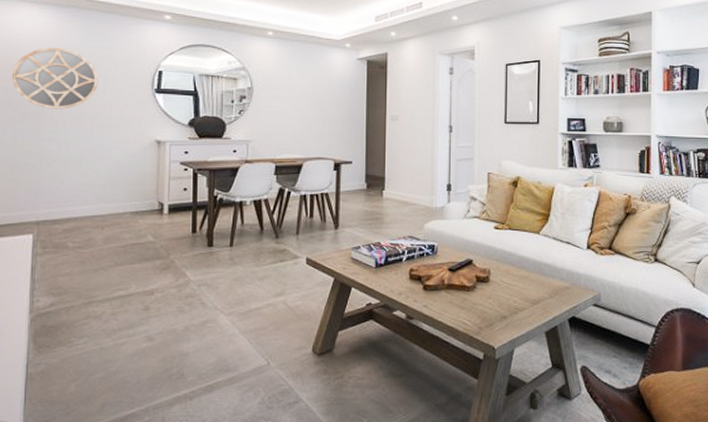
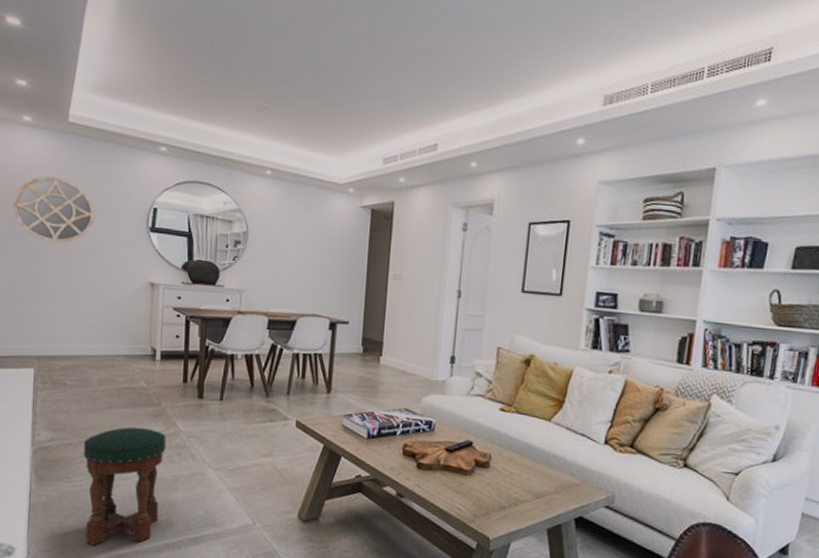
stool: none [87,281,176,410] -> present [83,427,166,547]

